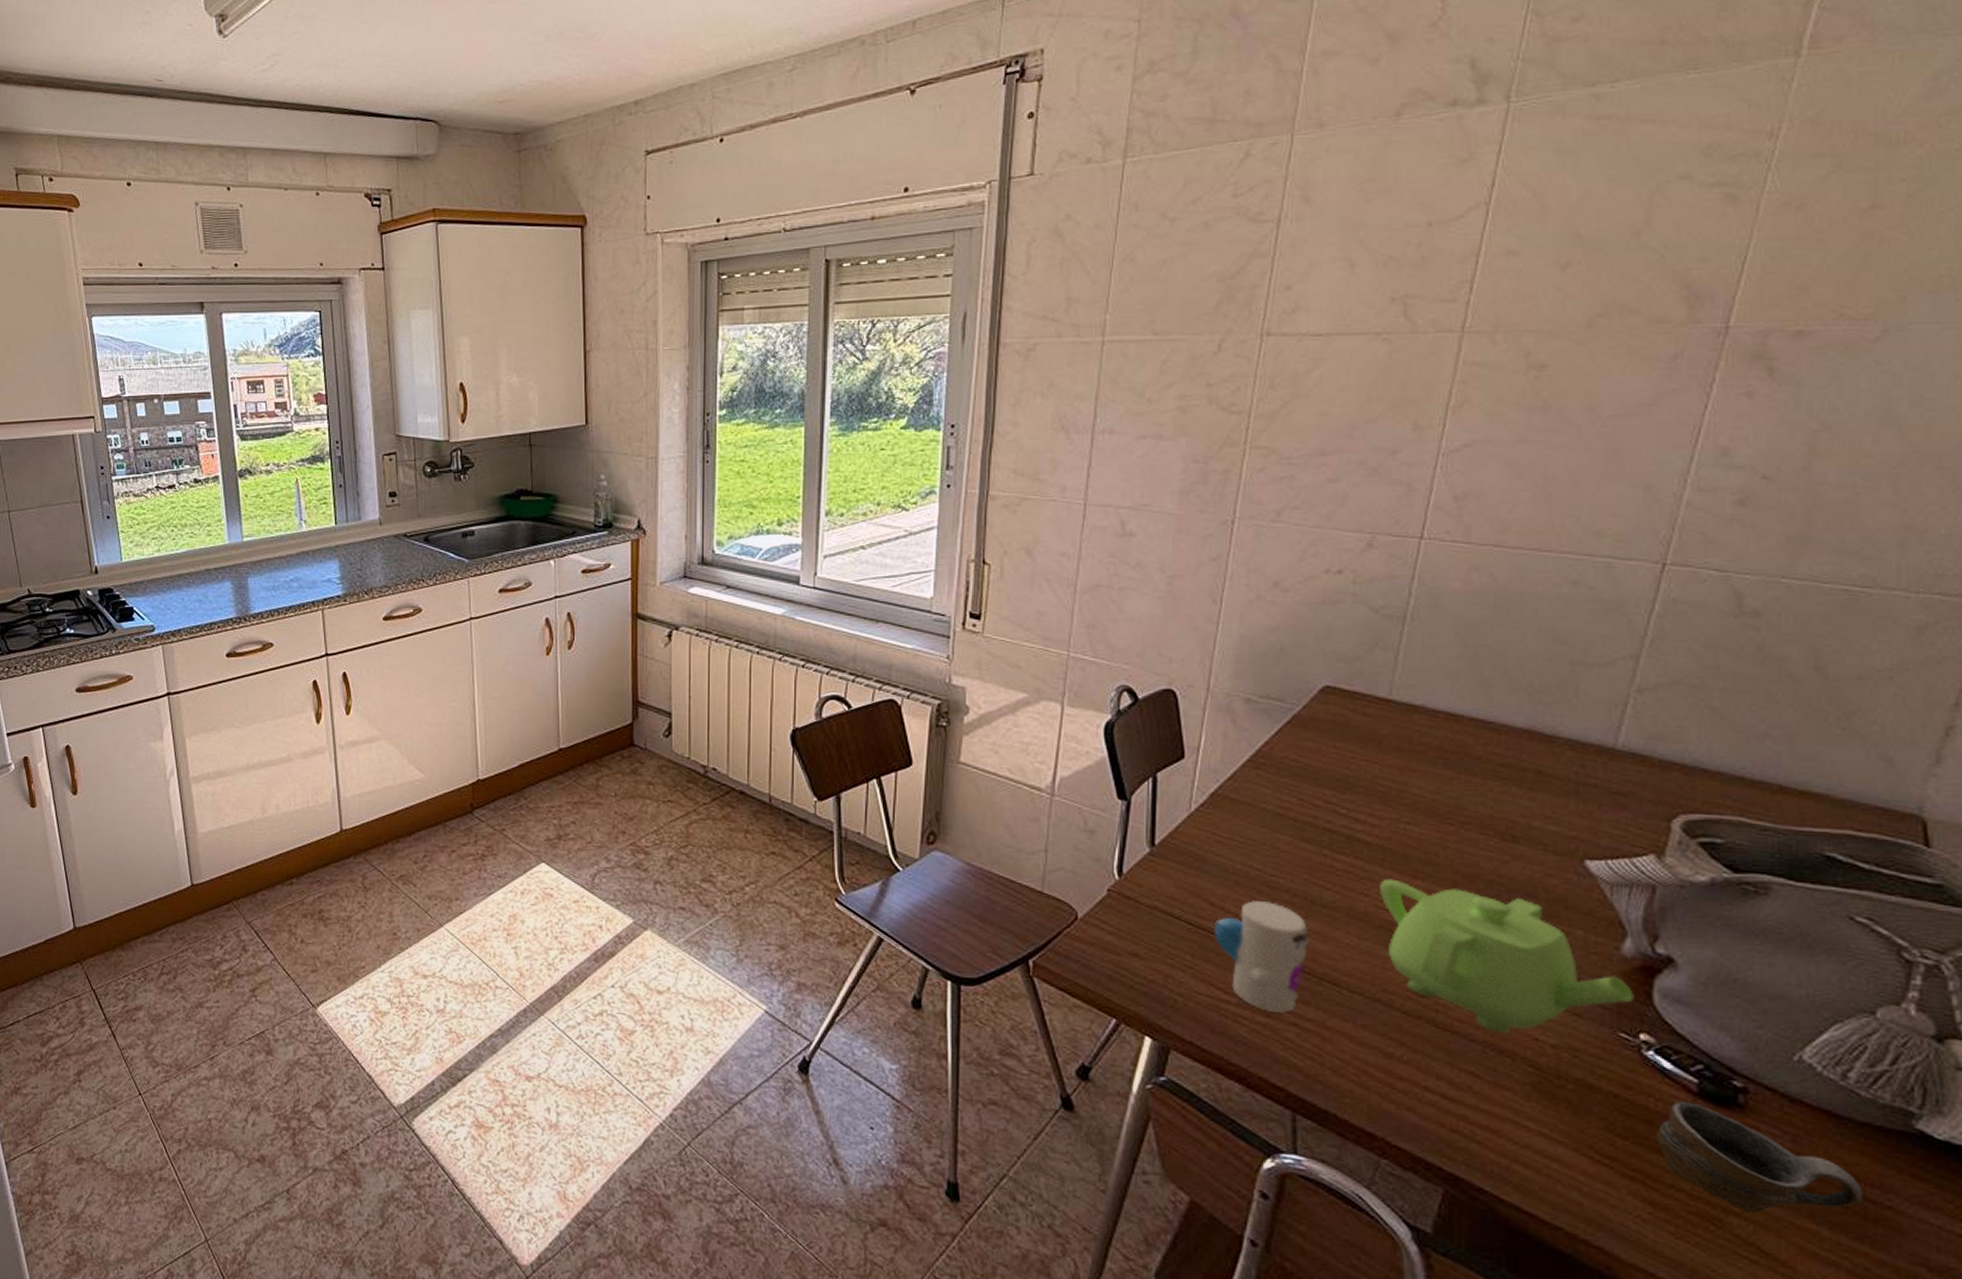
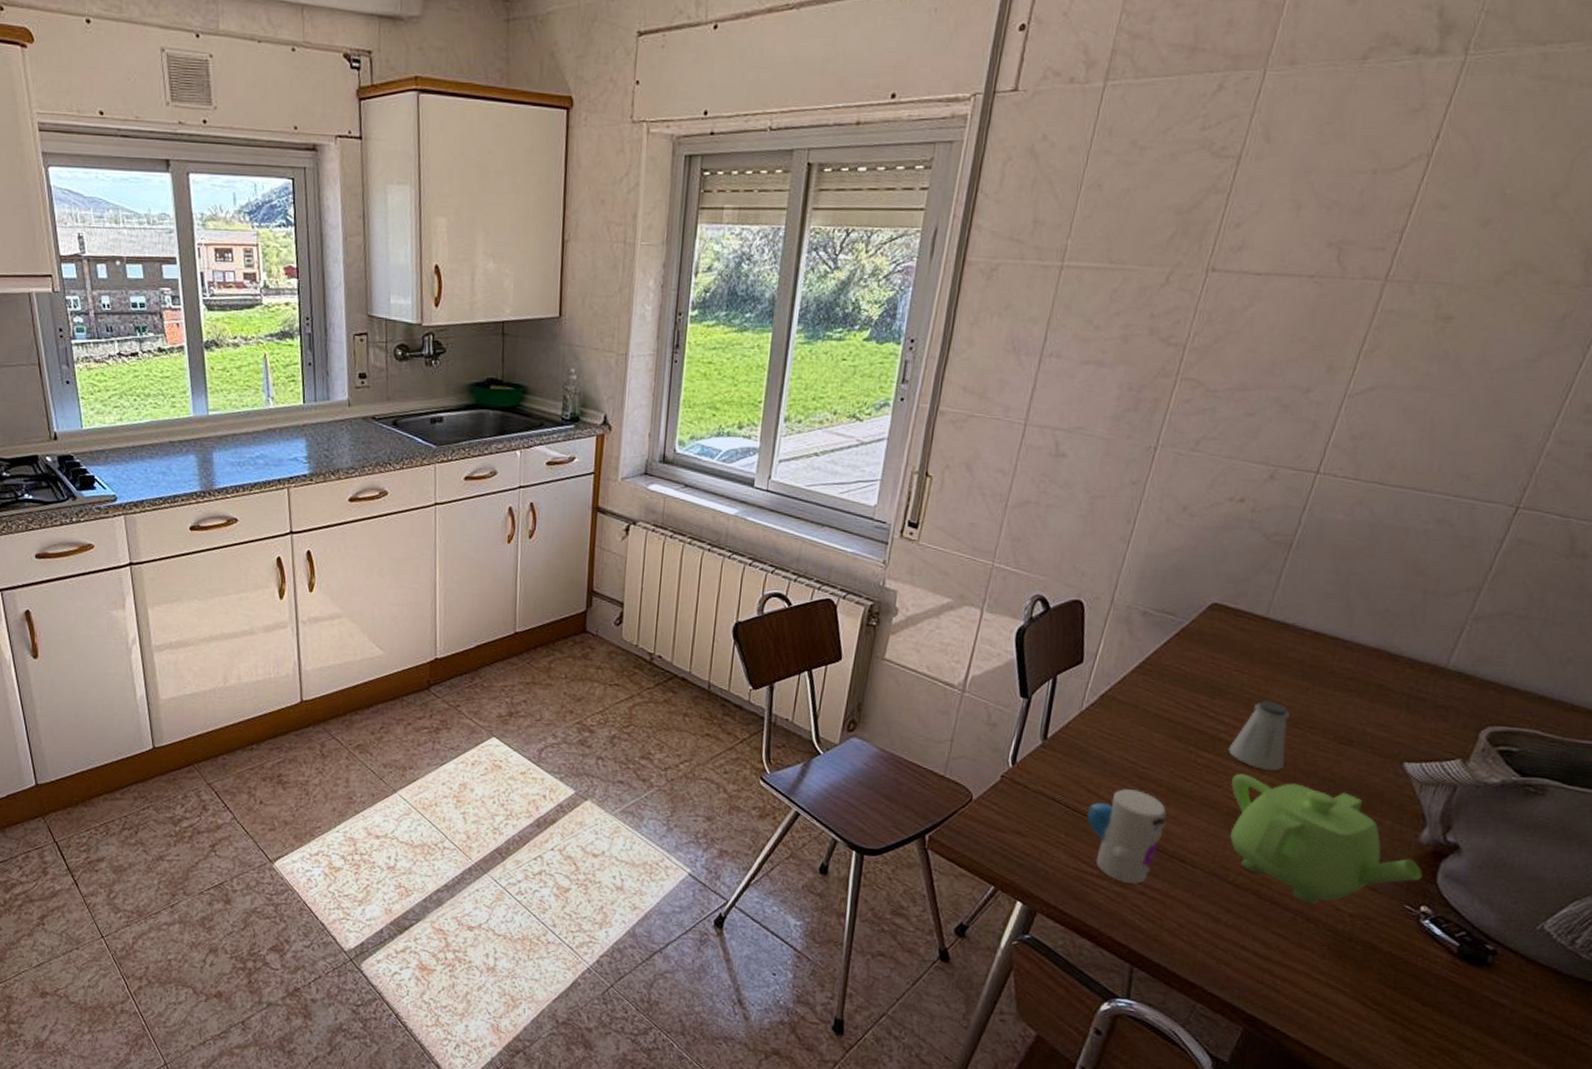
saltshaker: none [1369,793,1439,875] -> present [1228,700,1291,771]
cup: present [1657,1101,1862,1214] -> none [1418,960,1568,1048]

